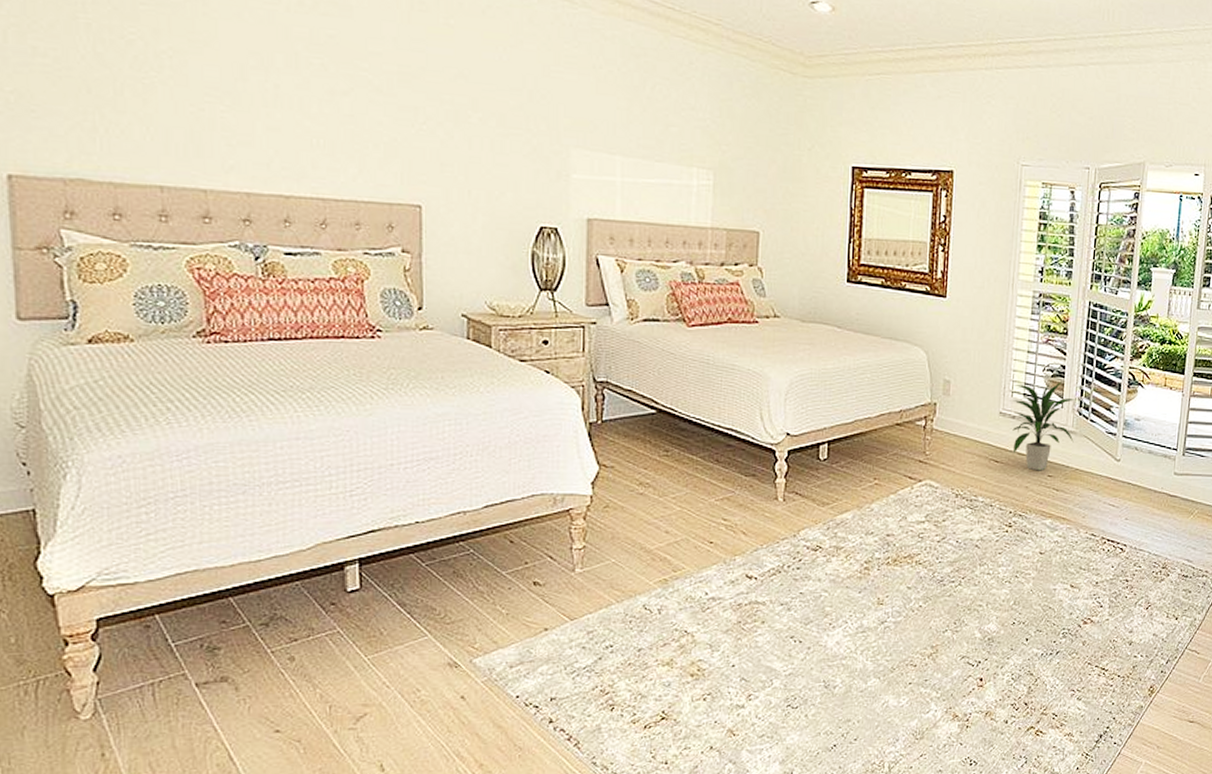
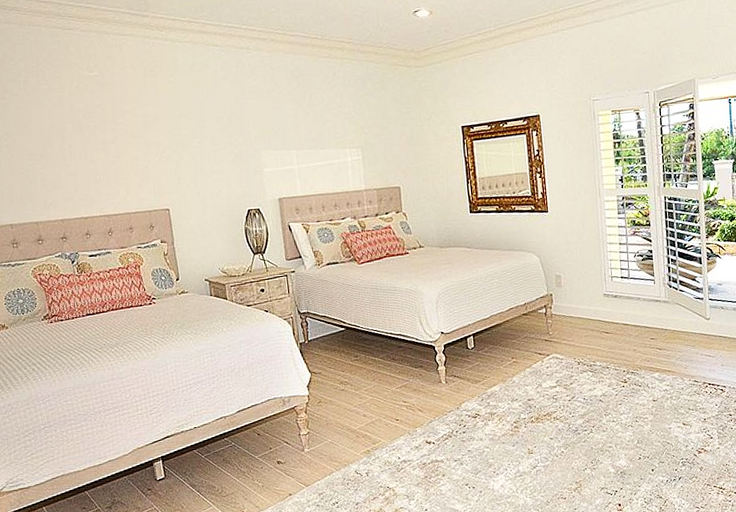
indoor plant: present [1010,380,1078,471] -> none [611,262,668,336]

